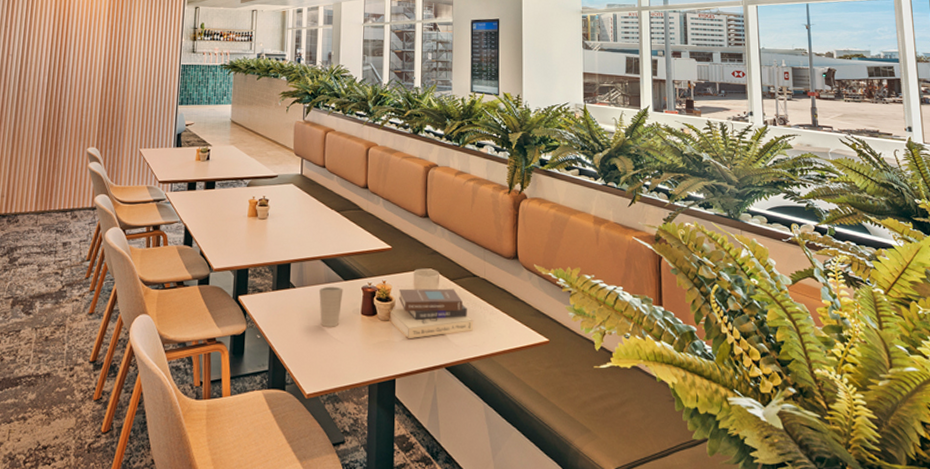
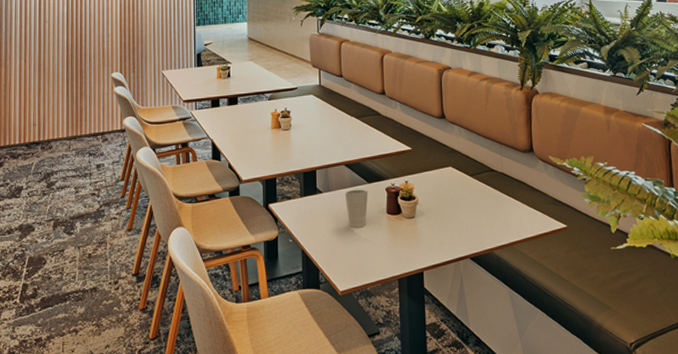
books: present [388,288,474,339] -> none [412,184,495,234]
mug: present [413,268,440,291] -> none [434,166,460,188]

